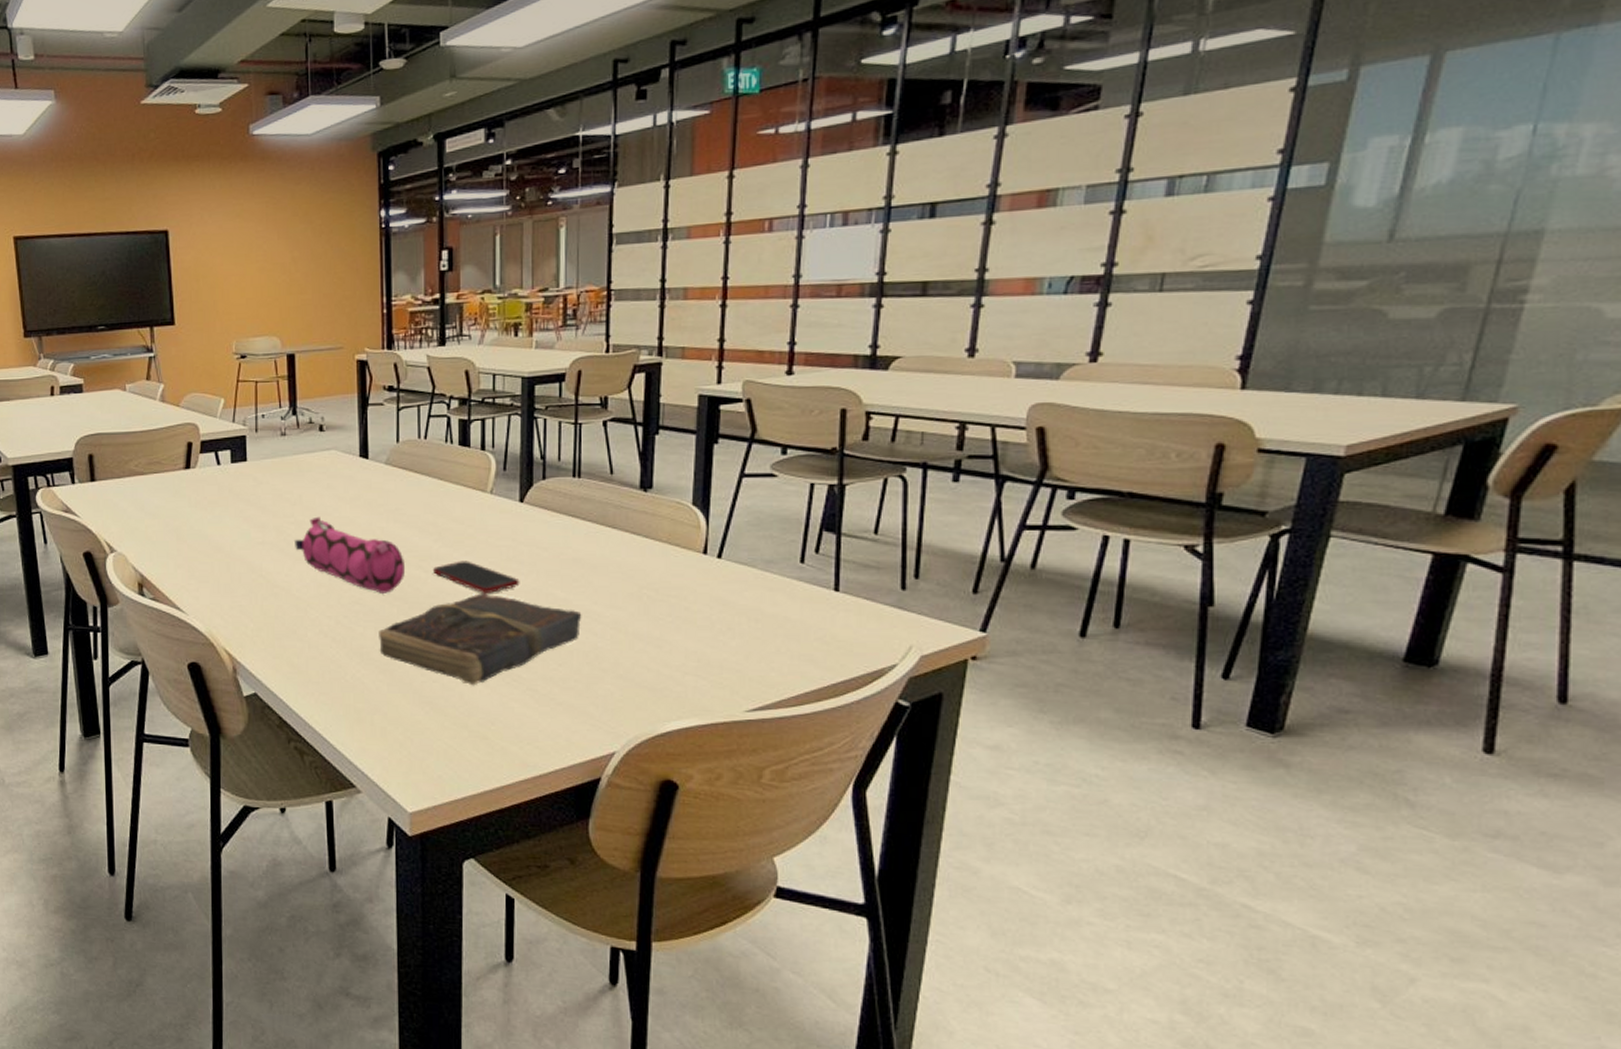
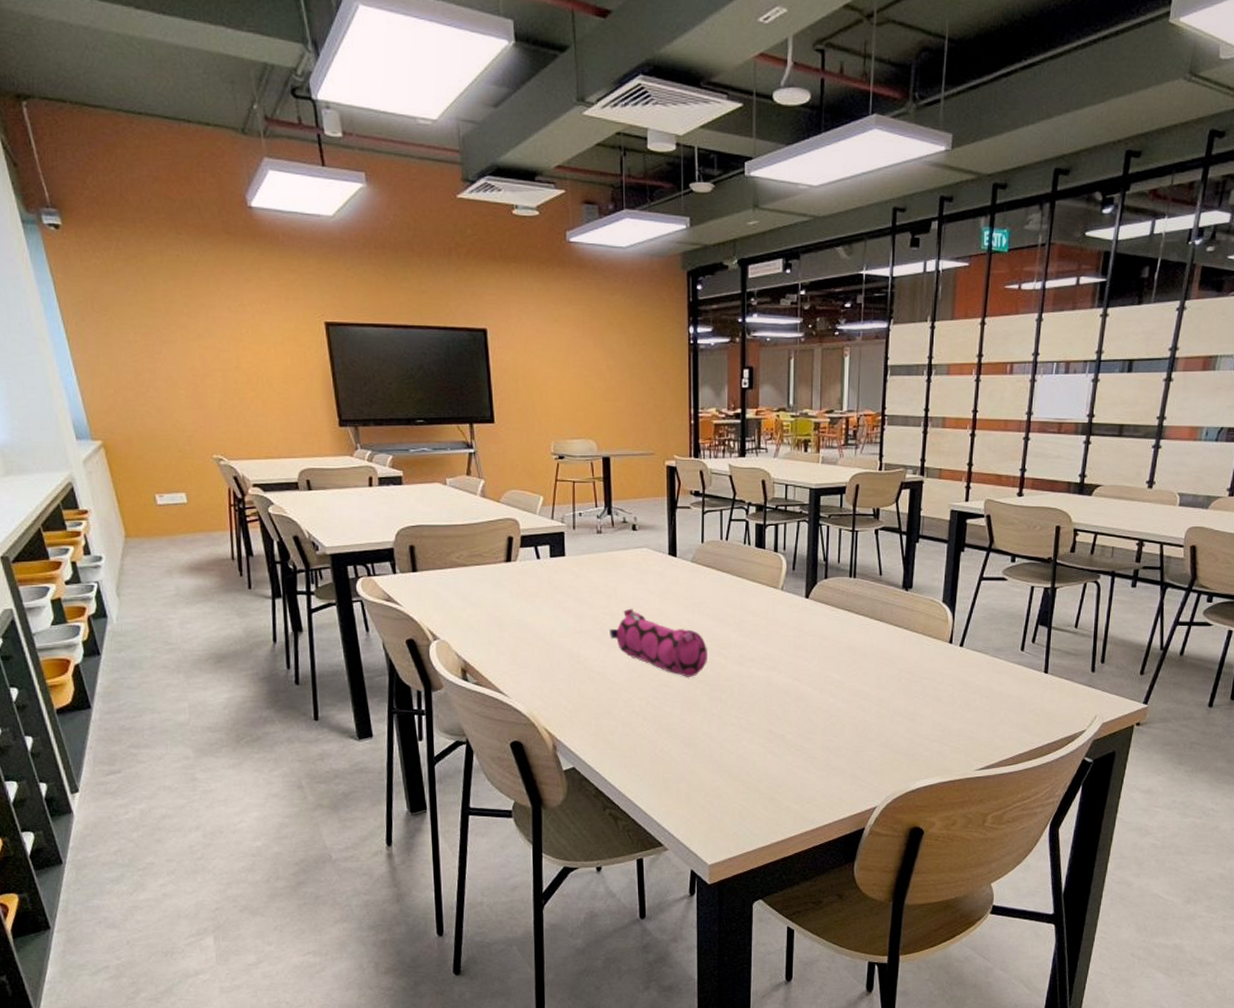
book: present [379,593,582,686] -> none [684,676,854,756]
cell phone: present [433,560,520,593] -> none [732,648,804,676]

